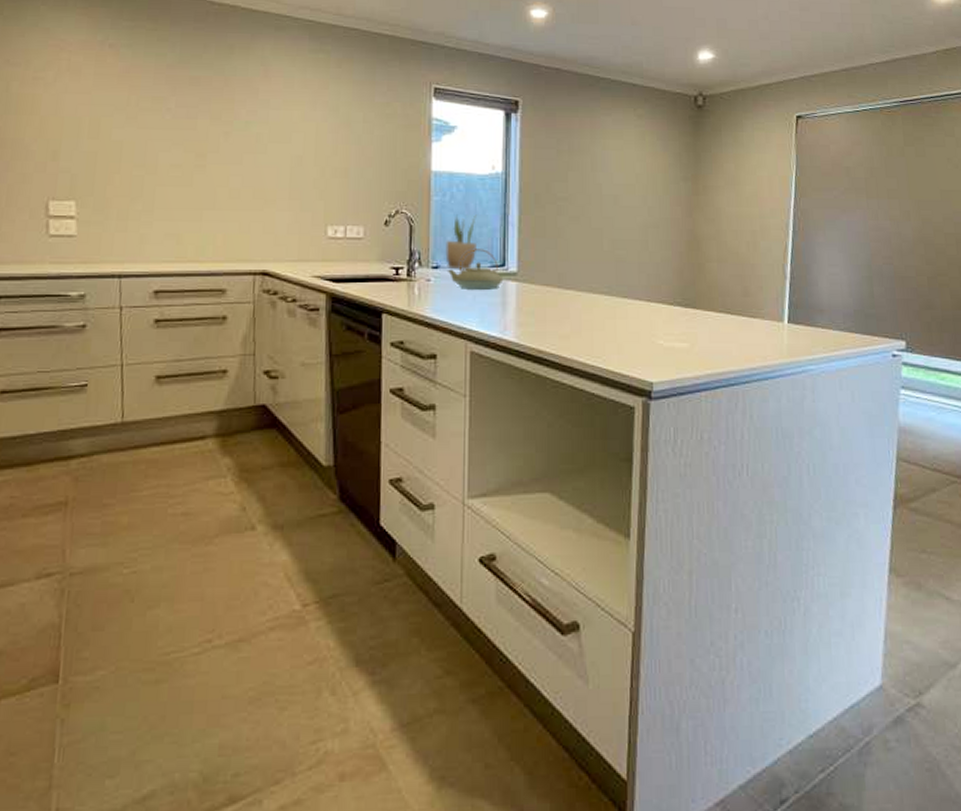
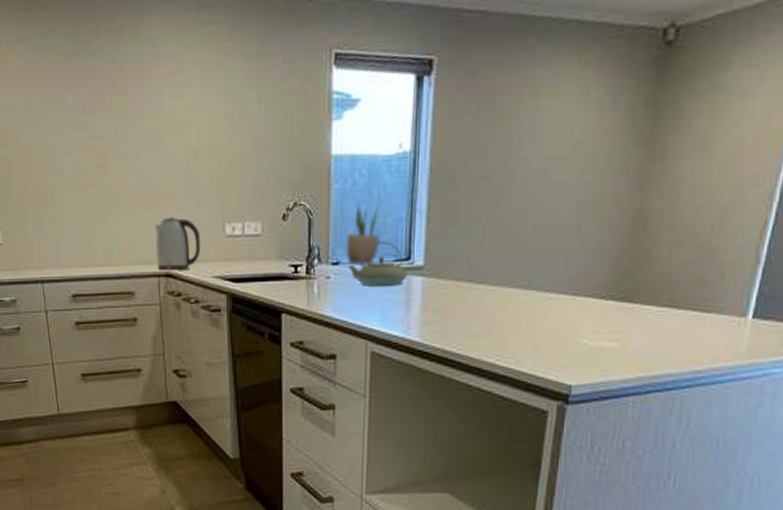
kettle: none [253,217,301,270] -> present [155,217,201,271]

